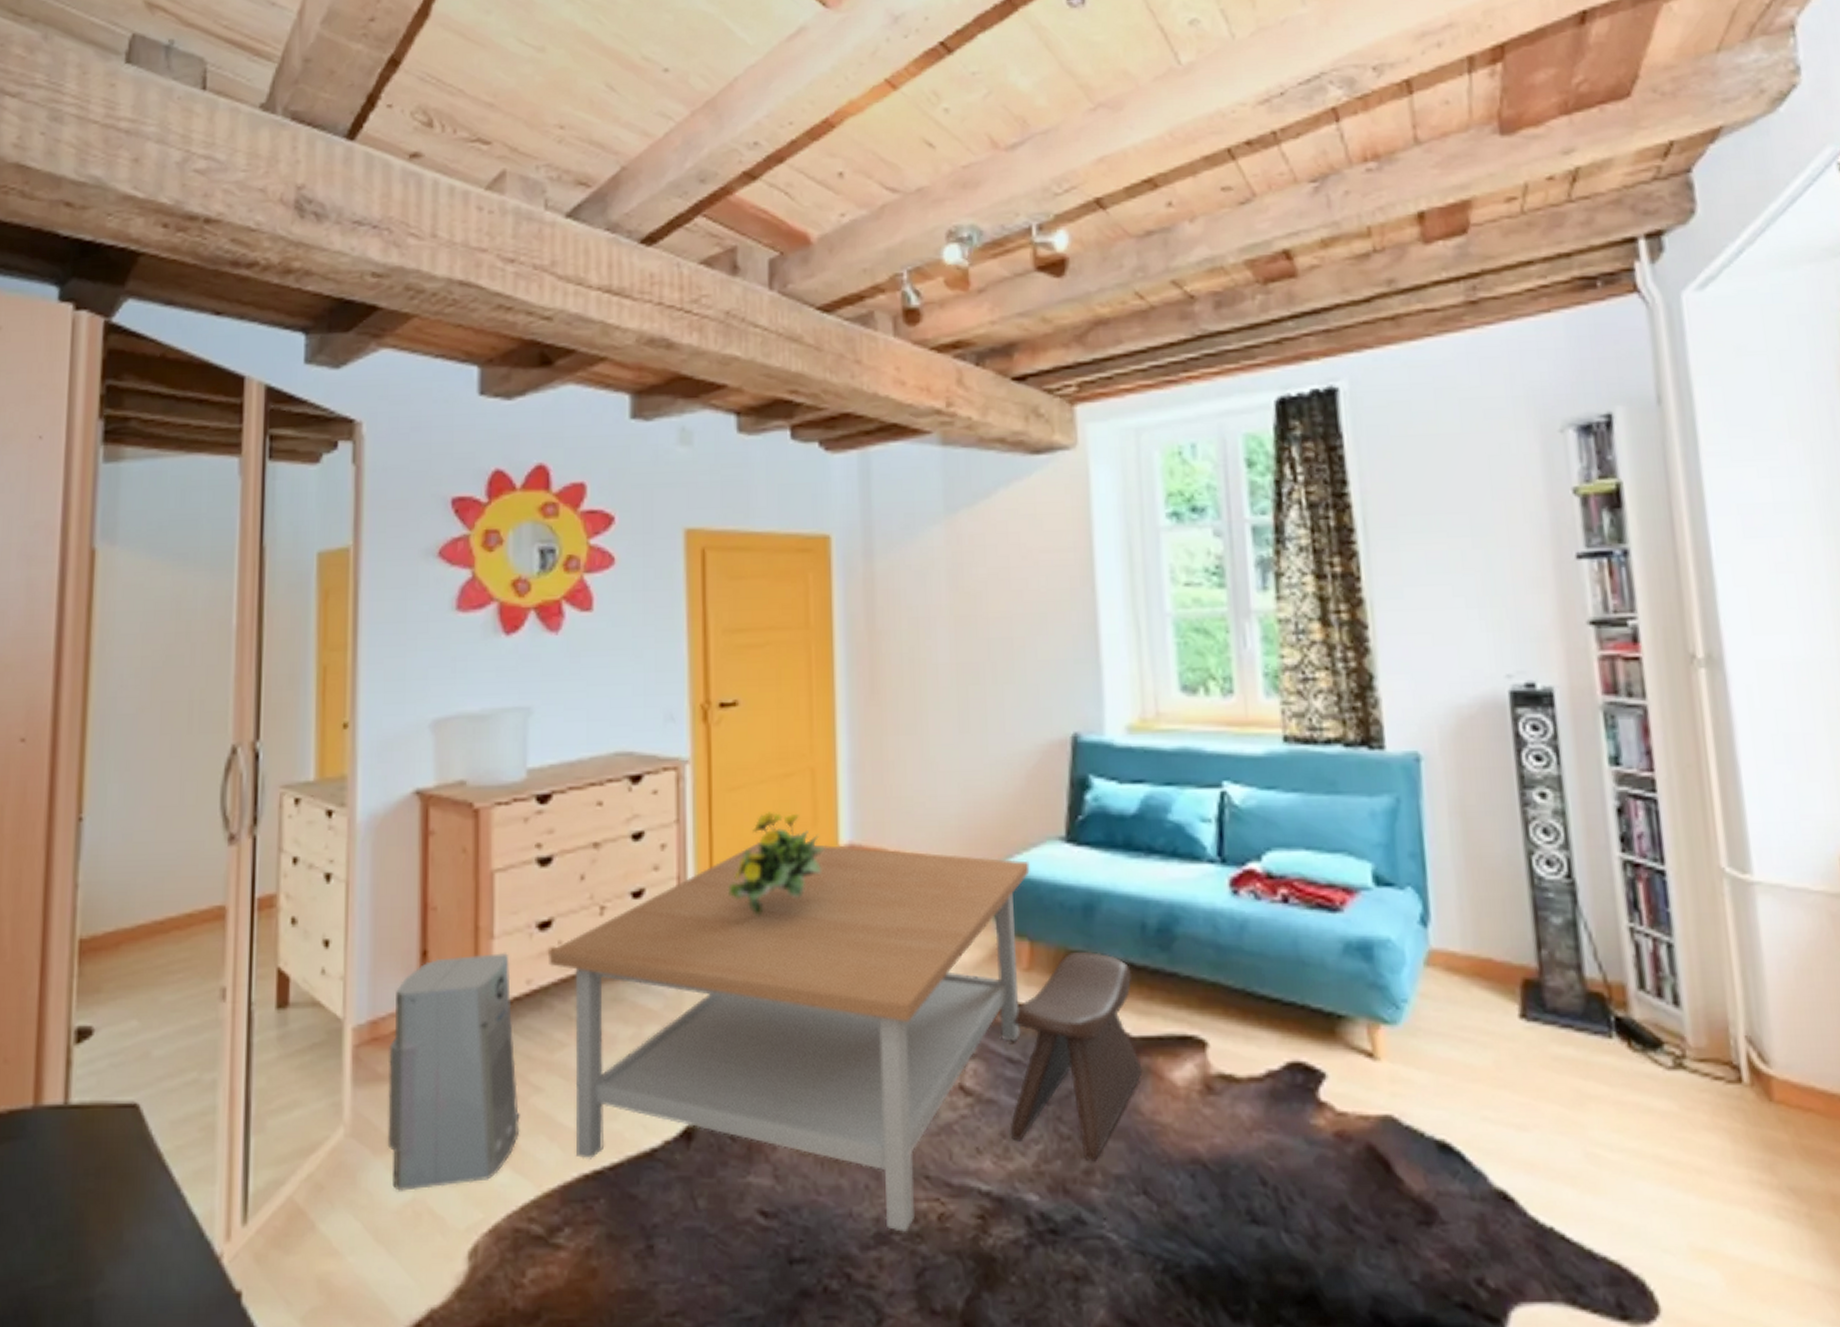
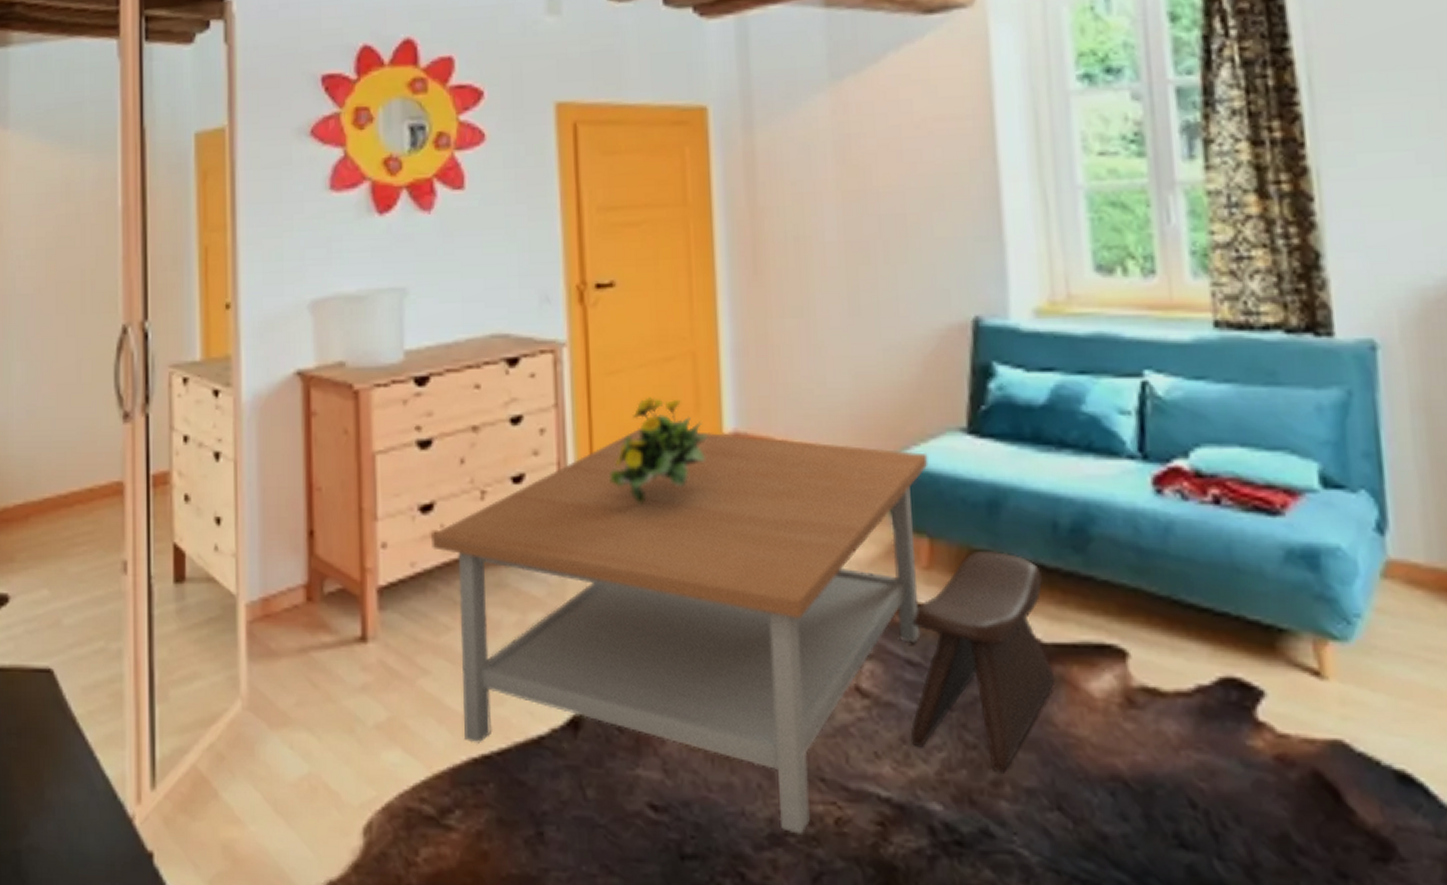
air purifier: present [387,952,520,1193] -> none [281,534,409,766]

